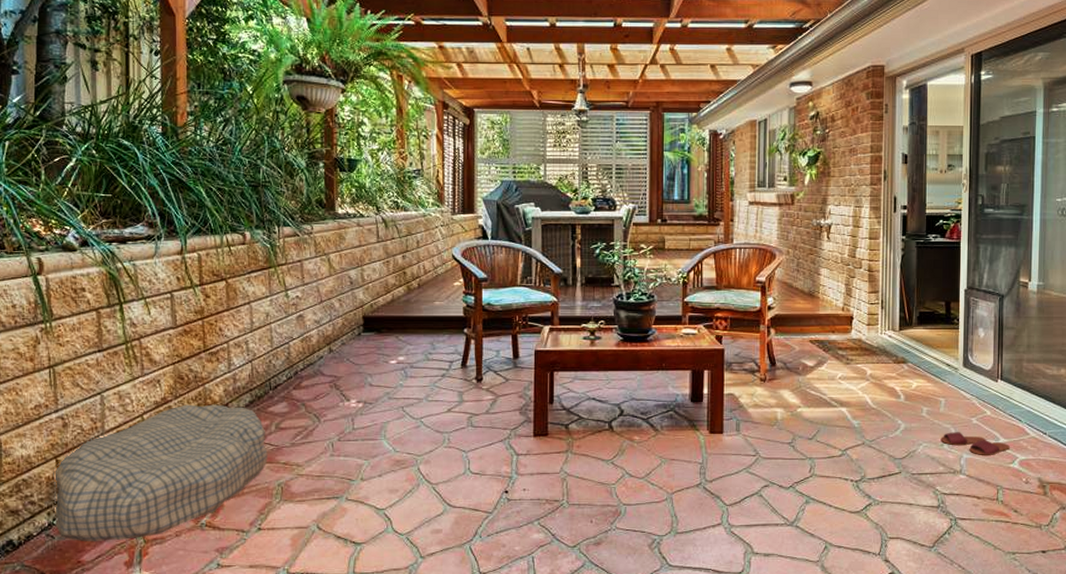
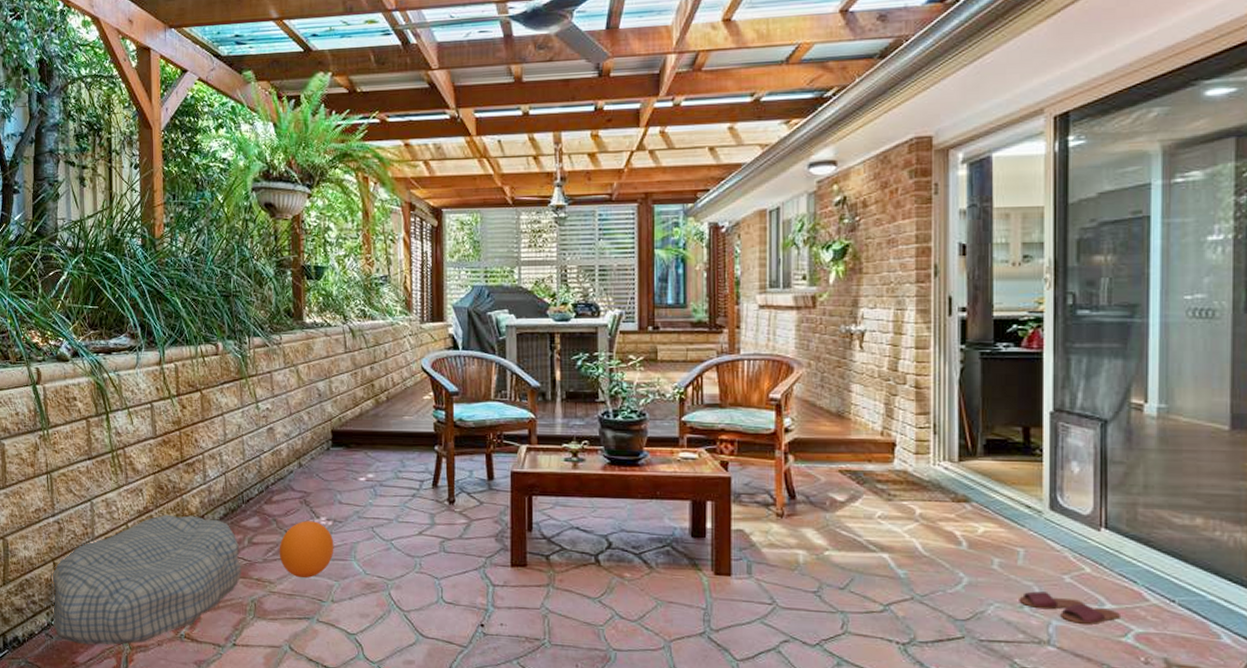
ball: none [307,404,364,460] -> present [279,521,334,578]

